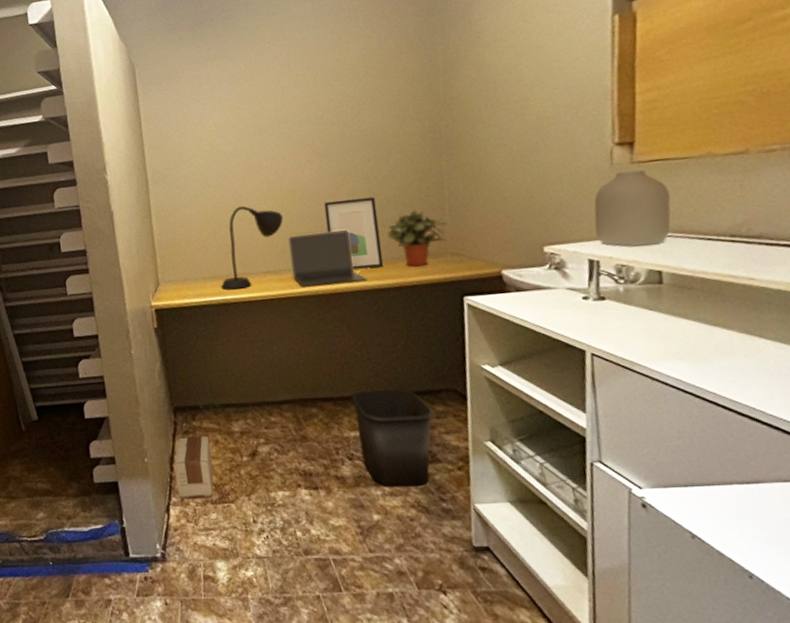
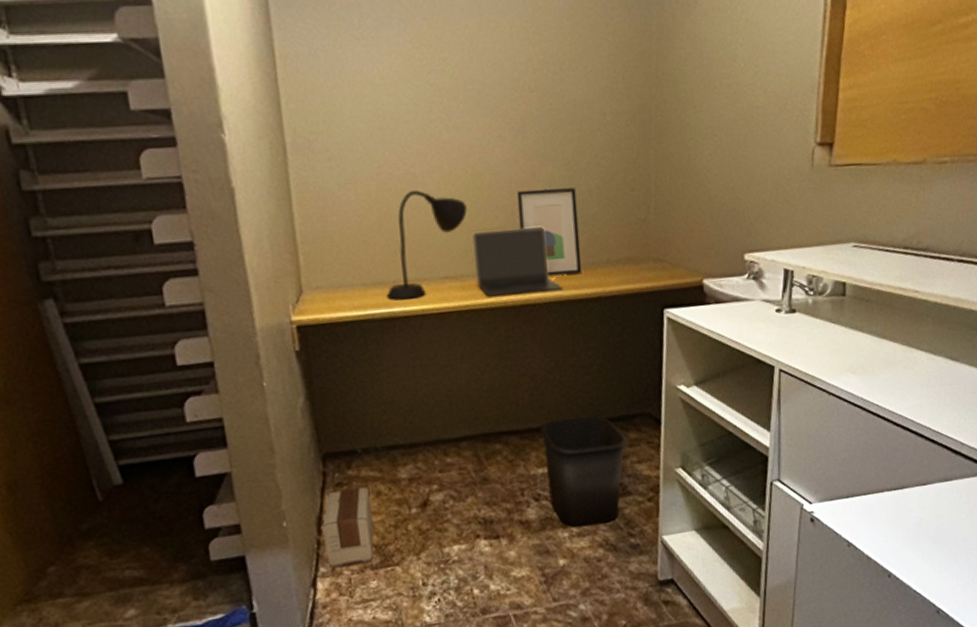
potted plant: present [387,210,448,268] -> none [587,207,653,275]
vase: present [594,170,671,248] -> none [792,174,859,257]

